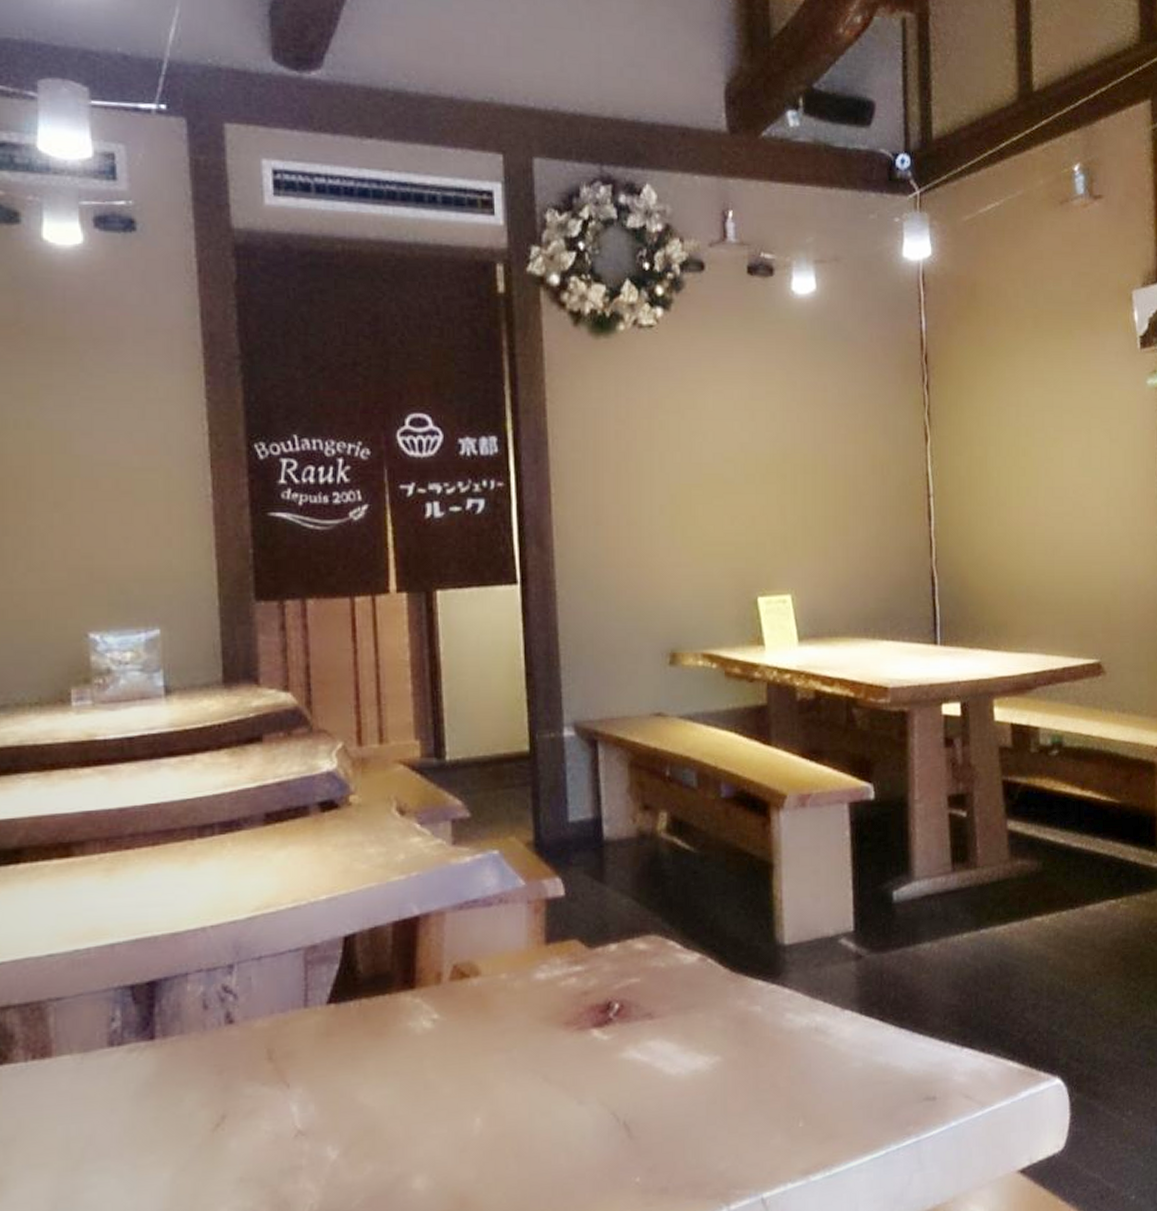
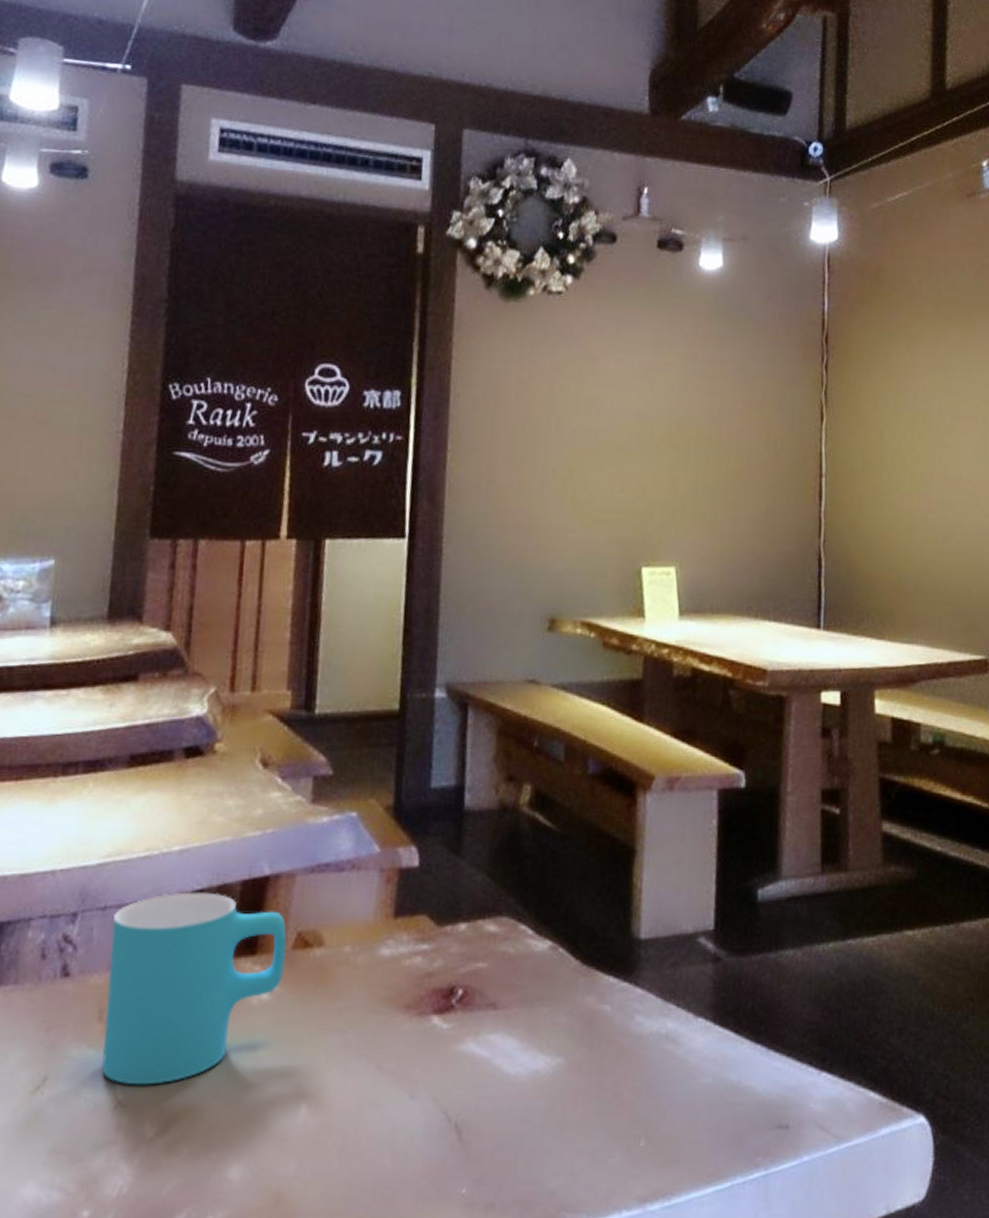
cup: none [269,935,445,1116] -> present [101,892,288,1086]

